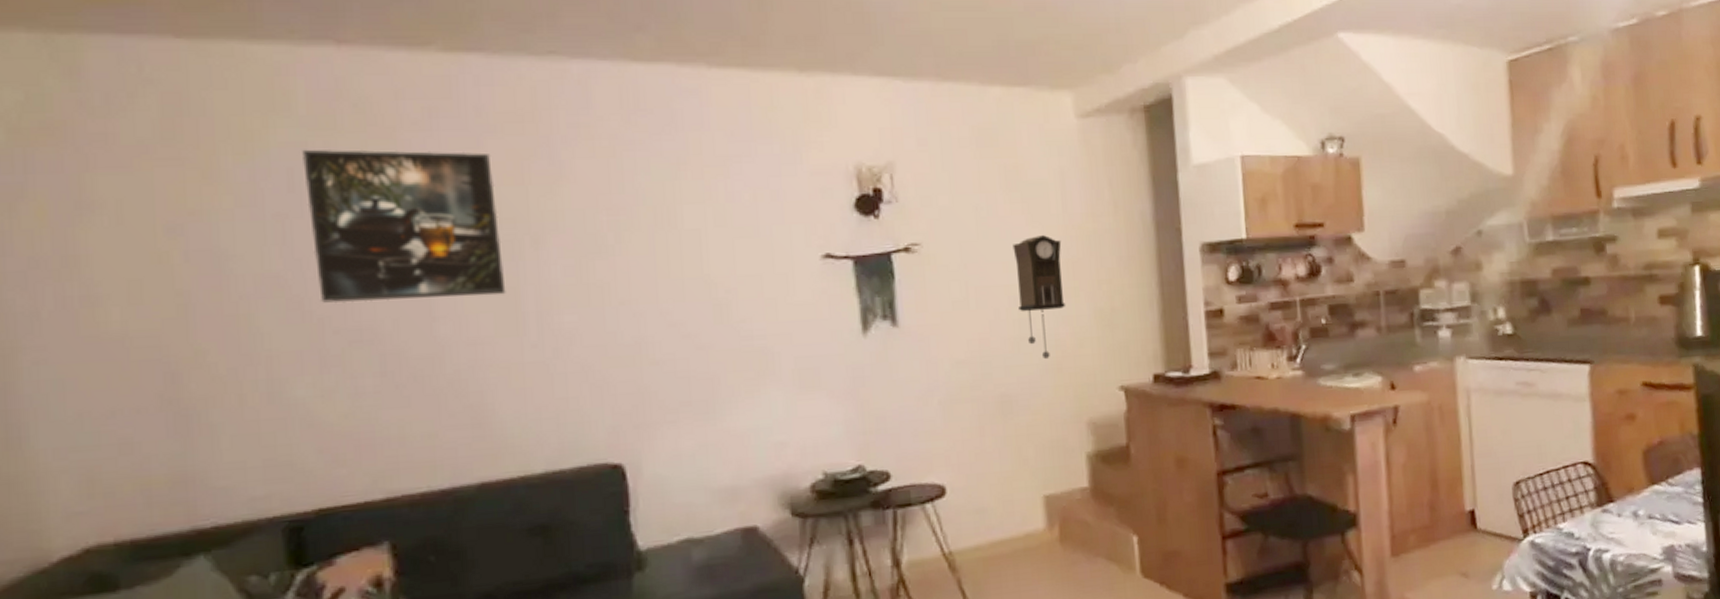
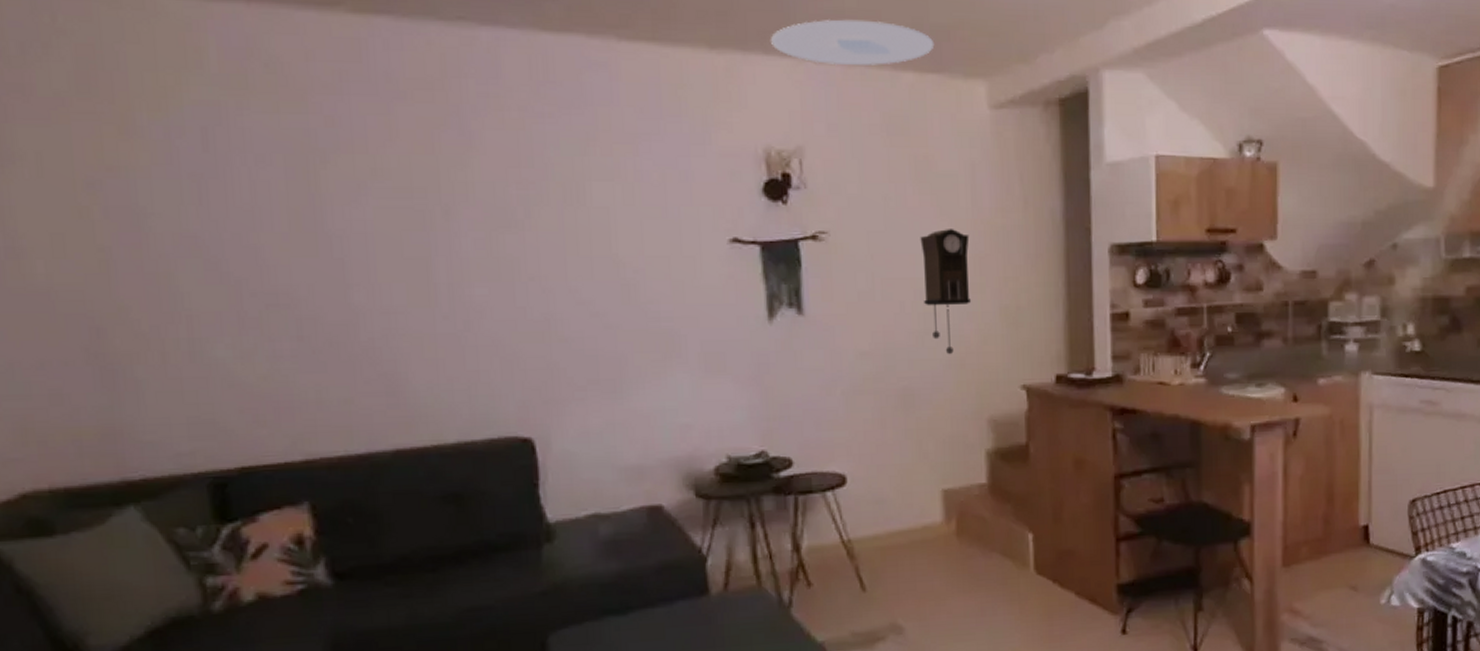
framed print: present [302,149,506,304] -> none [215,108,418,266]
ceiling light: none [858,39,1020,83] -> present [770,19,935,66]

